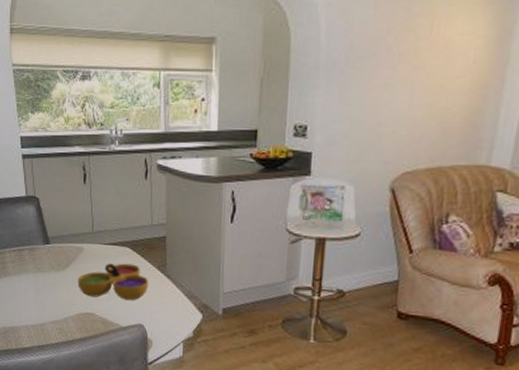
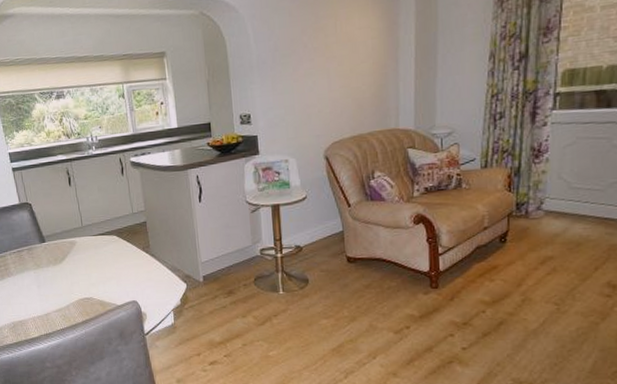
decorative bowl: present [77,263,149,301] -> none [73,249,137,283]

